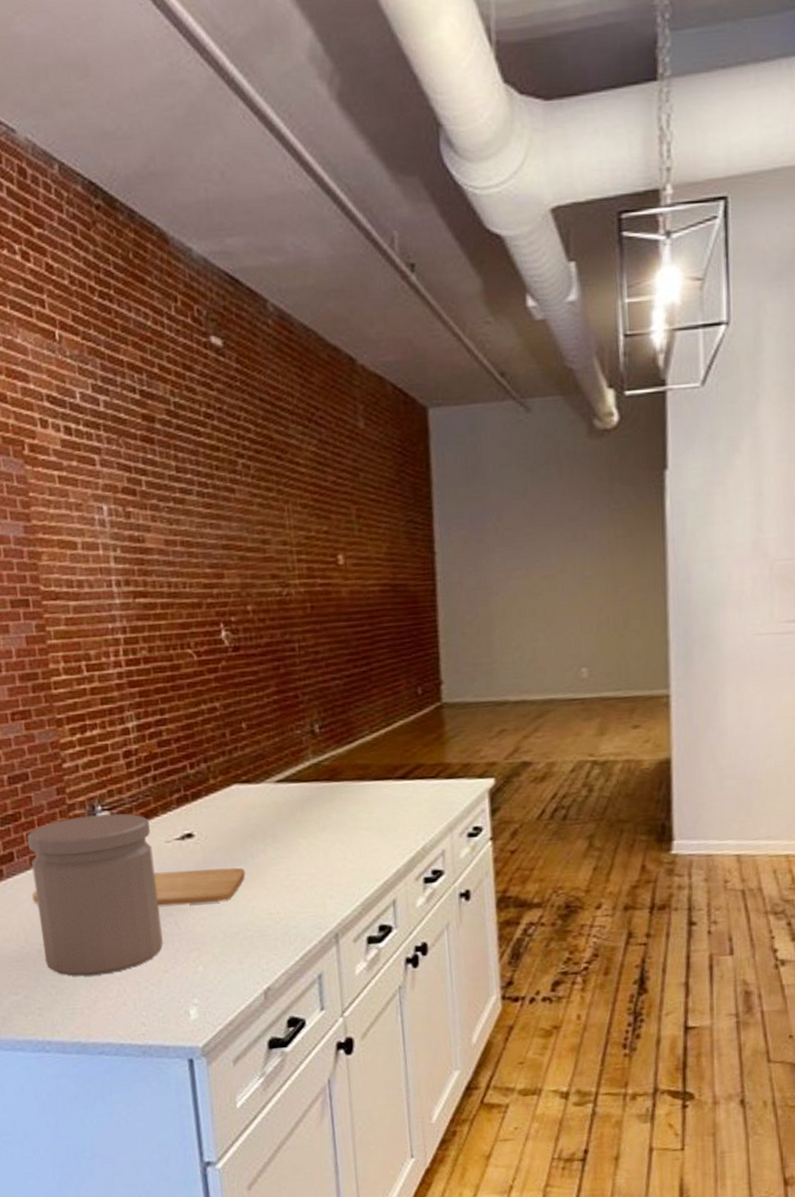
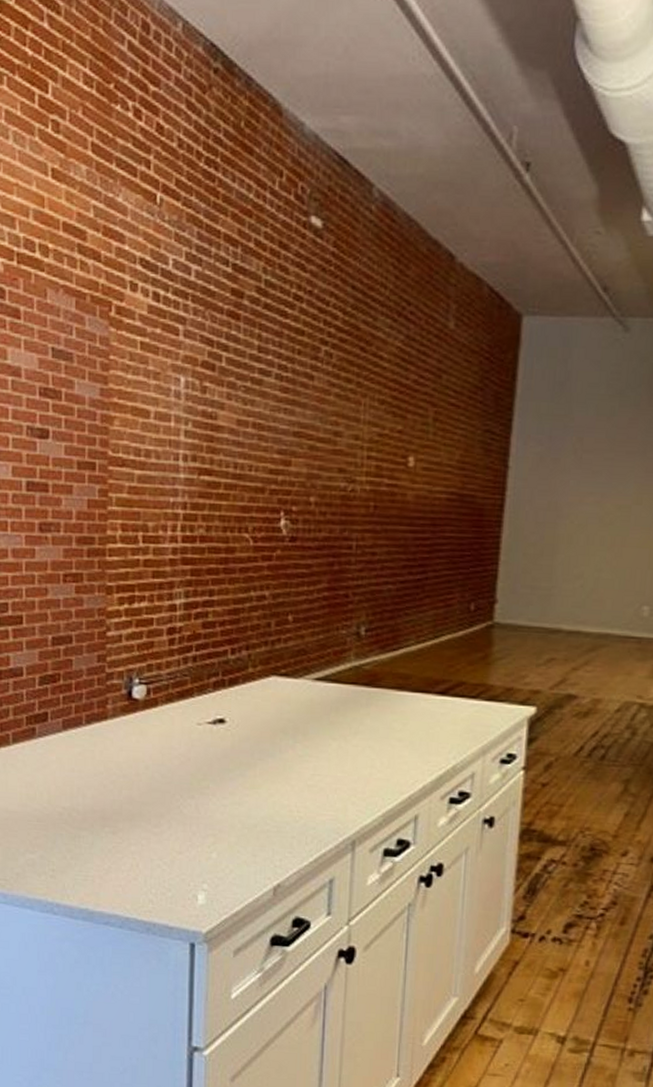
jar: present [26,813,163,976] -> none [63,686,183,846]
chopping board: present [32,867,246,906] -> none [60,753,271,791]

